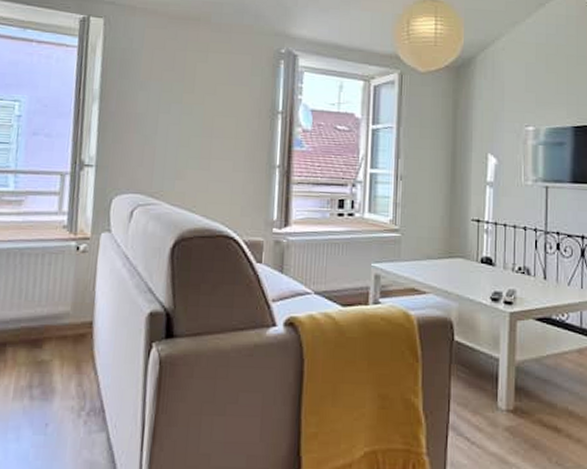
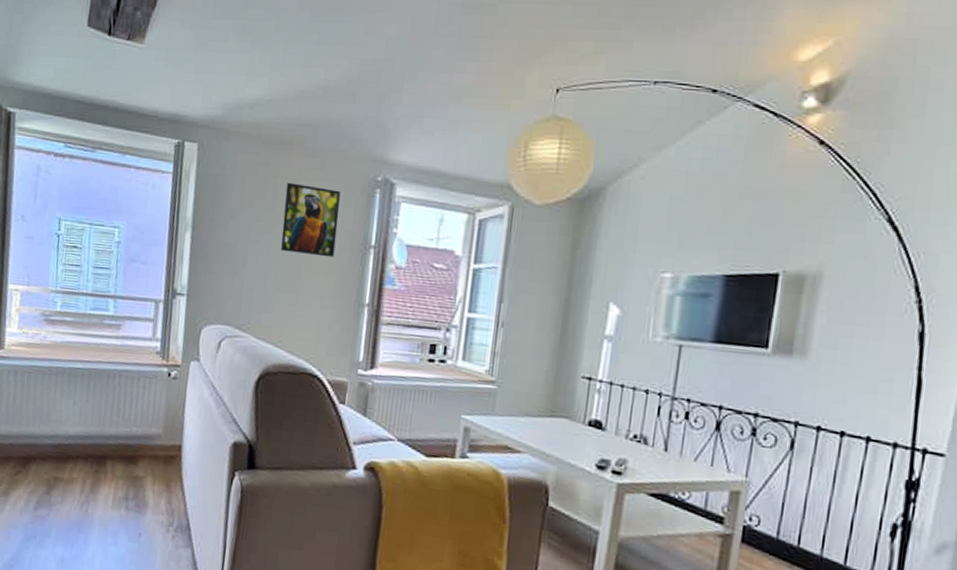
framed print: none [191,55,248,124] -> present [280,182,340,258]

